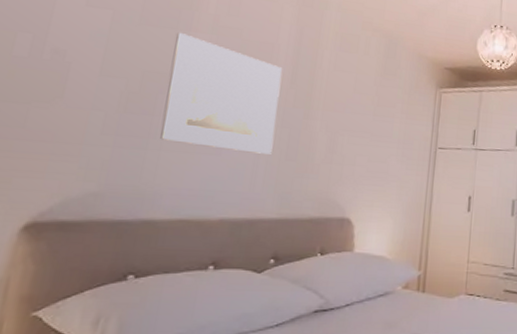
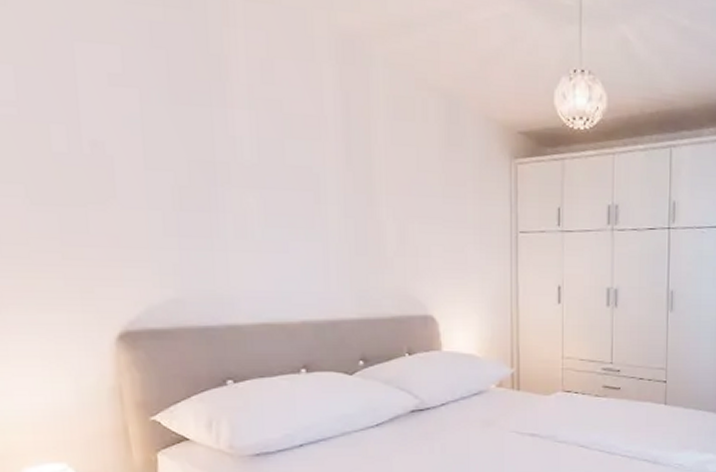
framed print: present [160,32,283,154] -> none [211,109,340,249]

